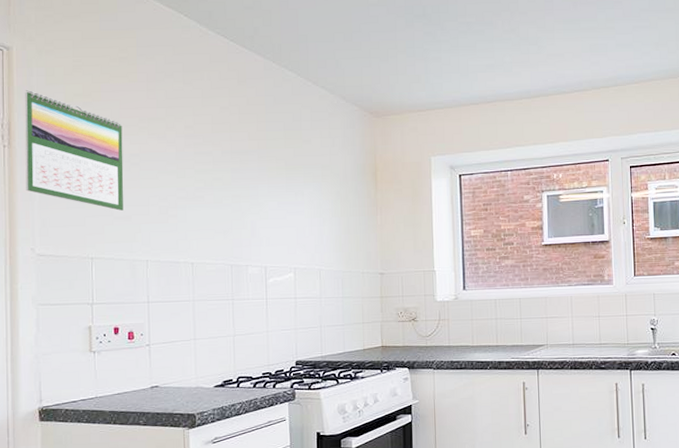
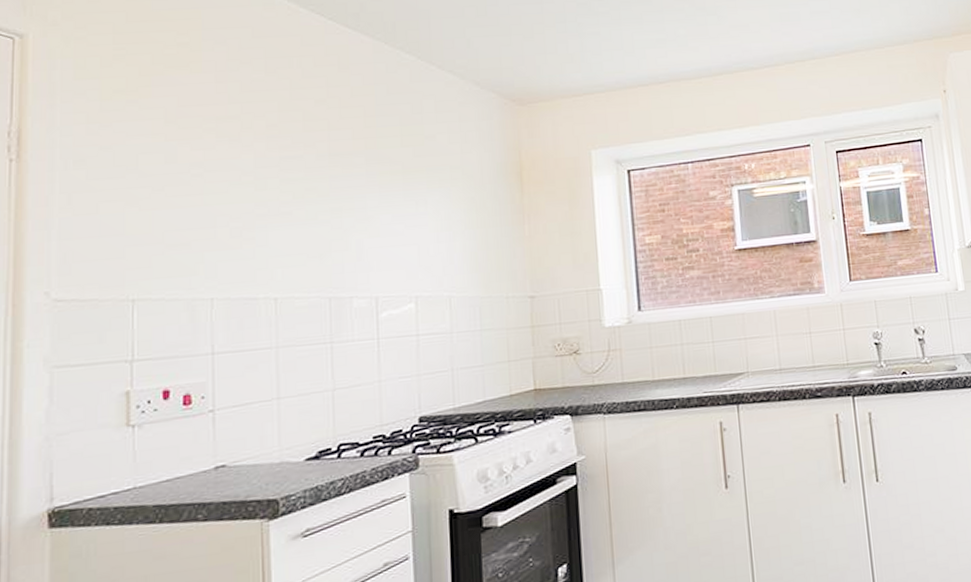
calendar: present [24,89,124,211] -> none [40,86,181,236]

